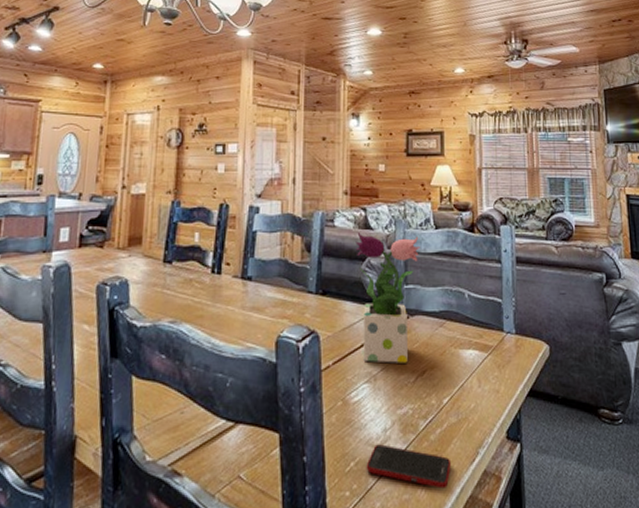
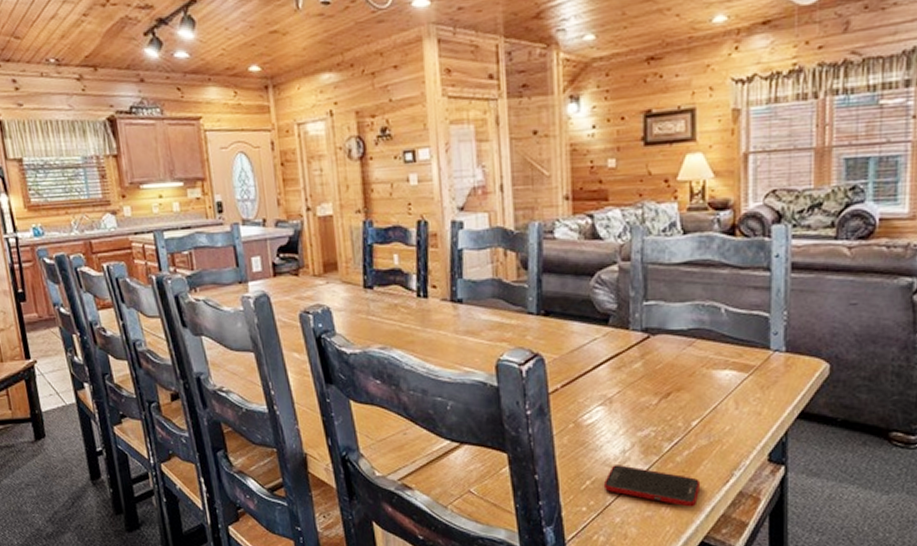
flower arrangement: present [355,232,420,363] -> none [582,244,664,386]

